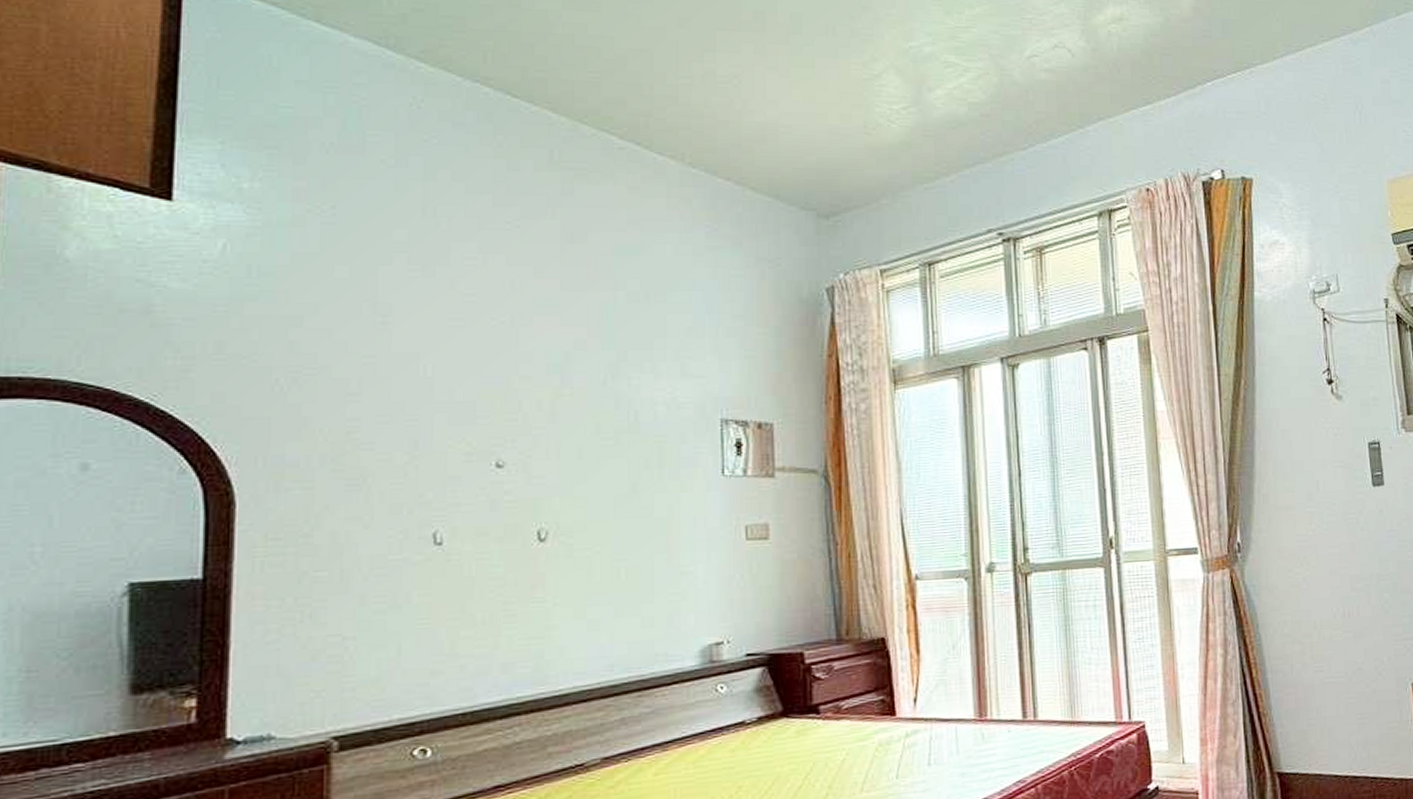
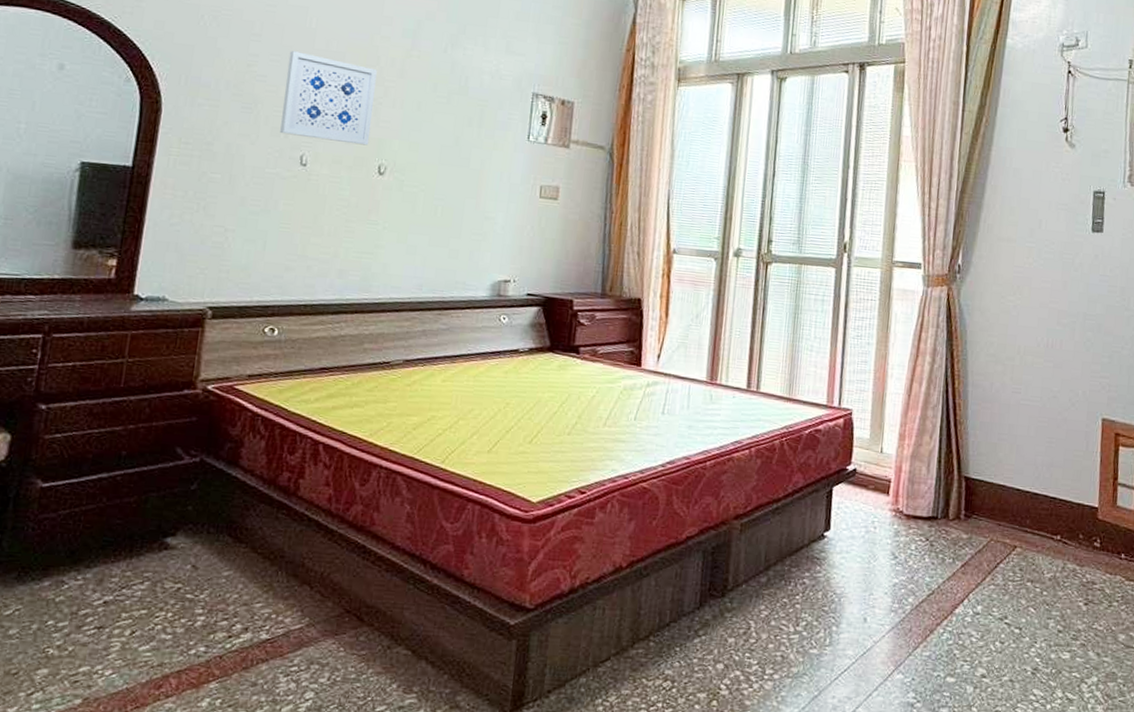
wall art: none [400,408,522,510] -> present [280,51,377,146]

